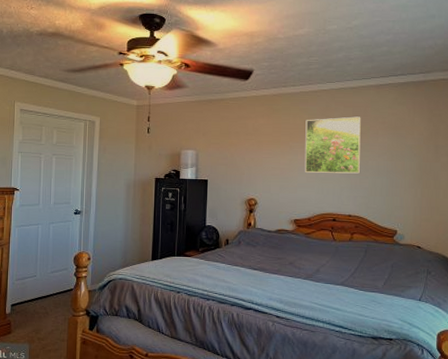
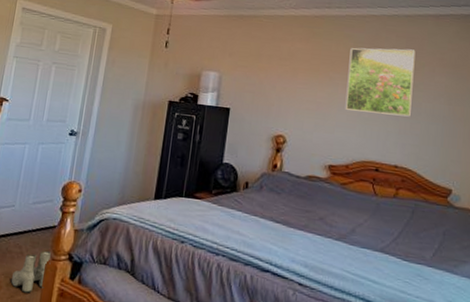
boots: none [41,309,72,344] -> present [11,250,51,293]

